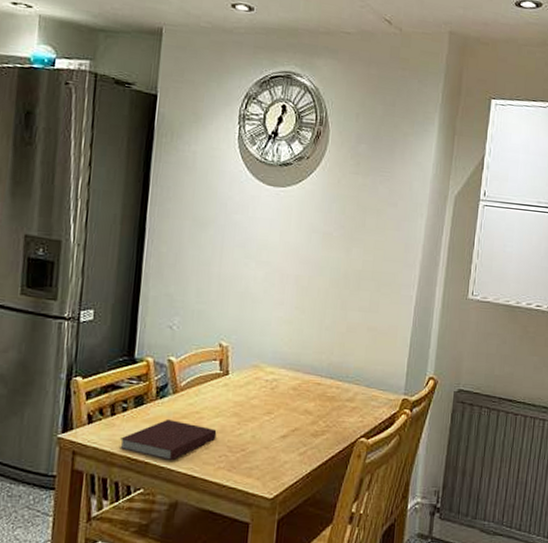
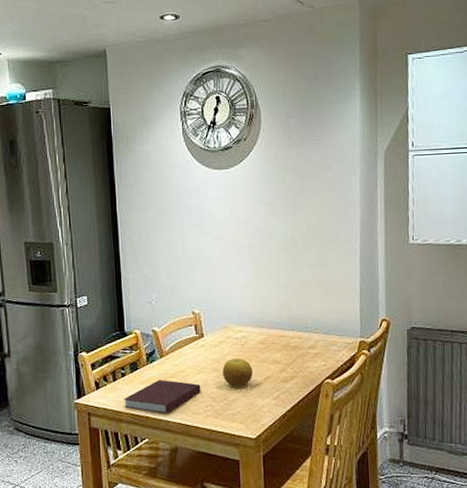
fruit: none [244,404,281,437] -> present [222,358,254,387]

